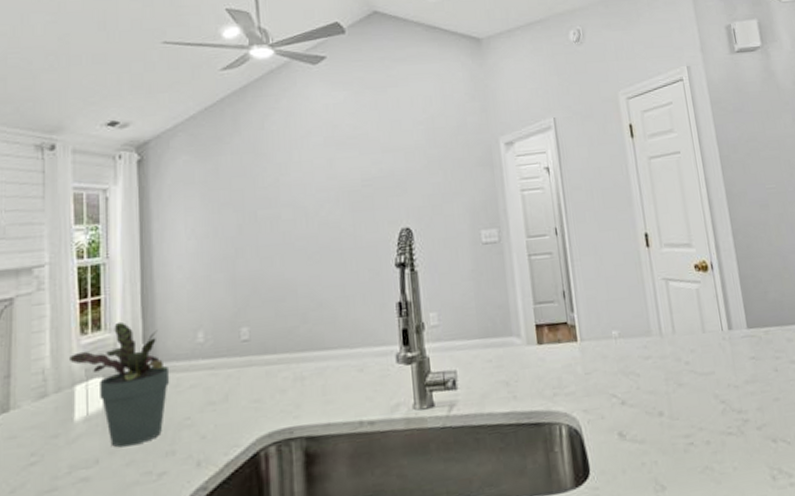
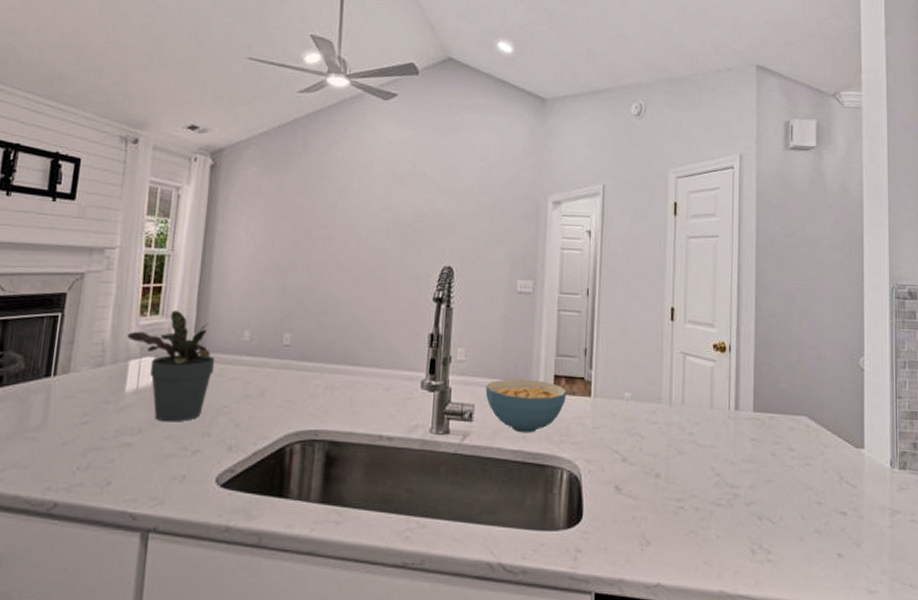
cereal bowl: none [465,333,552,393] -> present [485,378,567,433]

